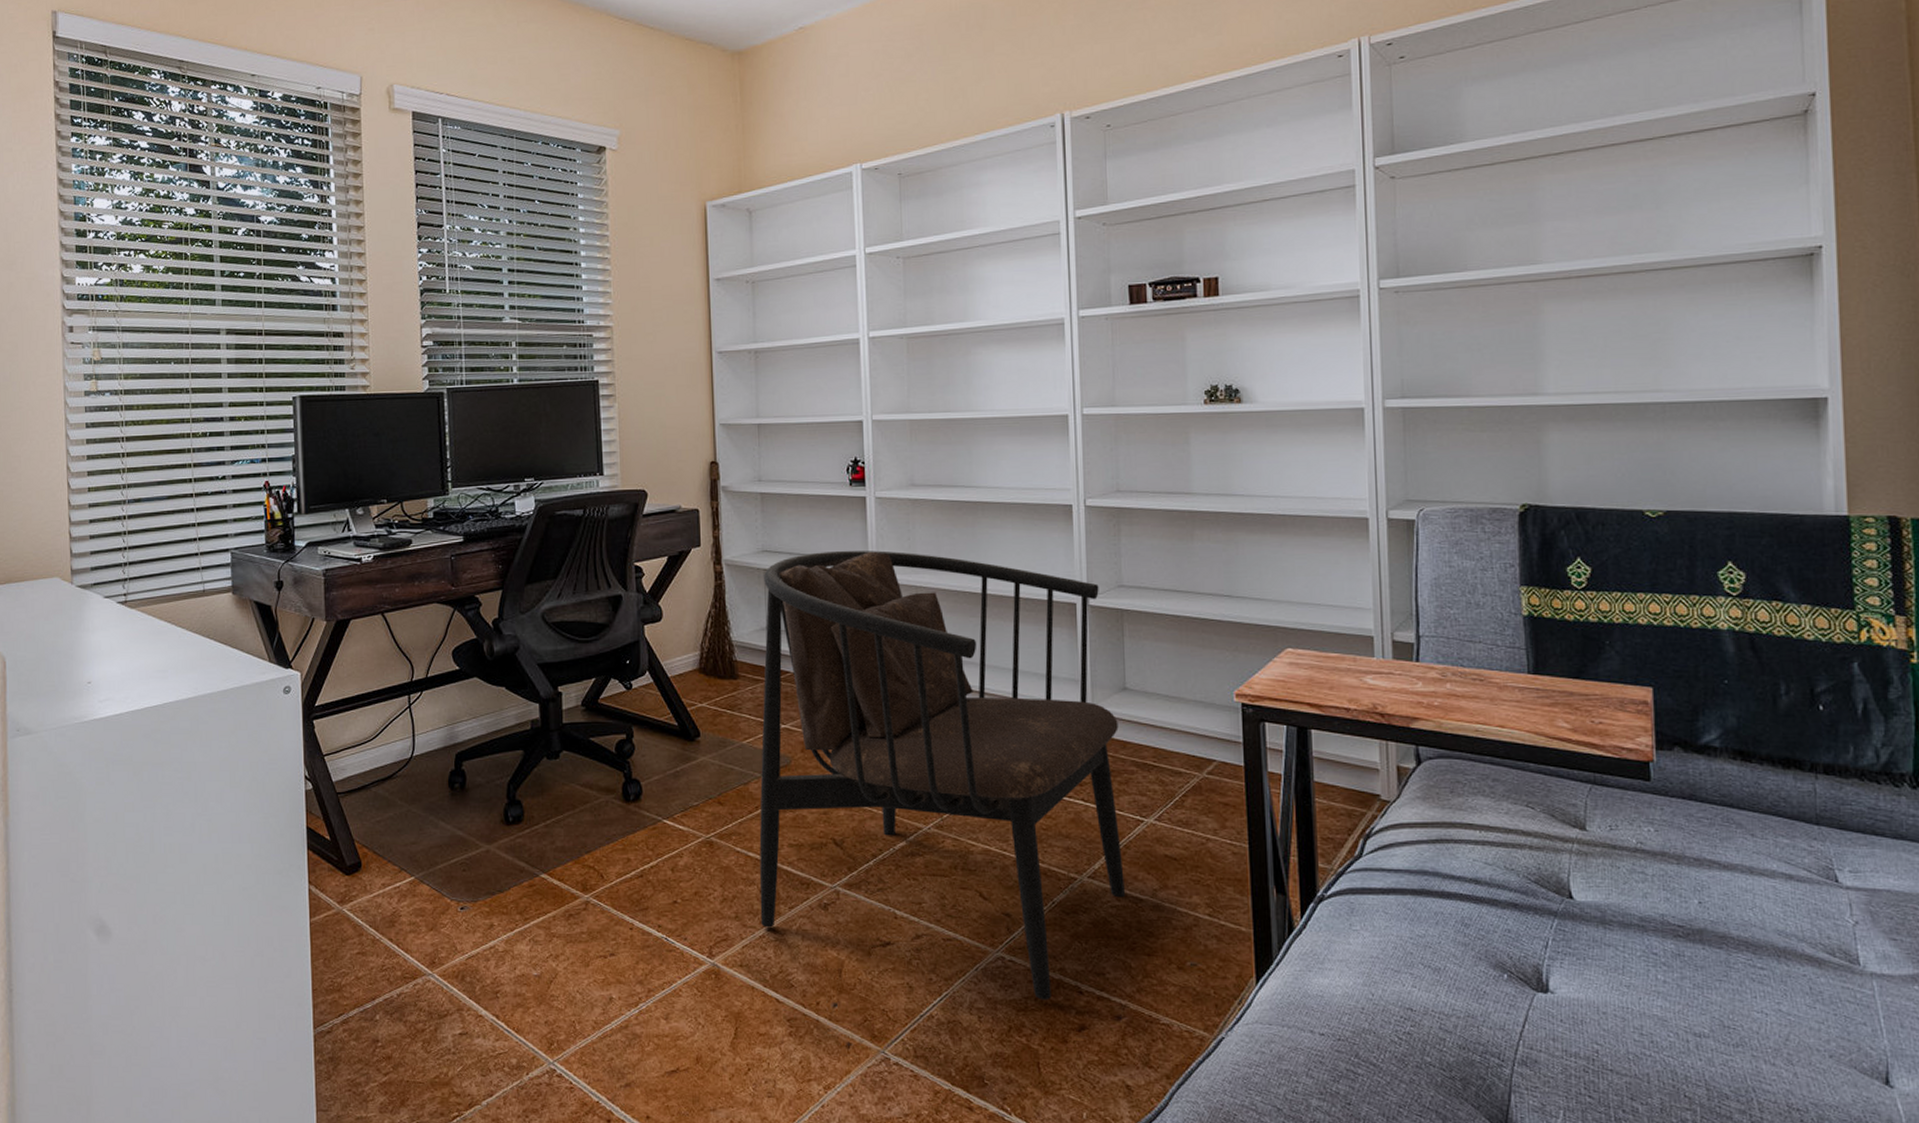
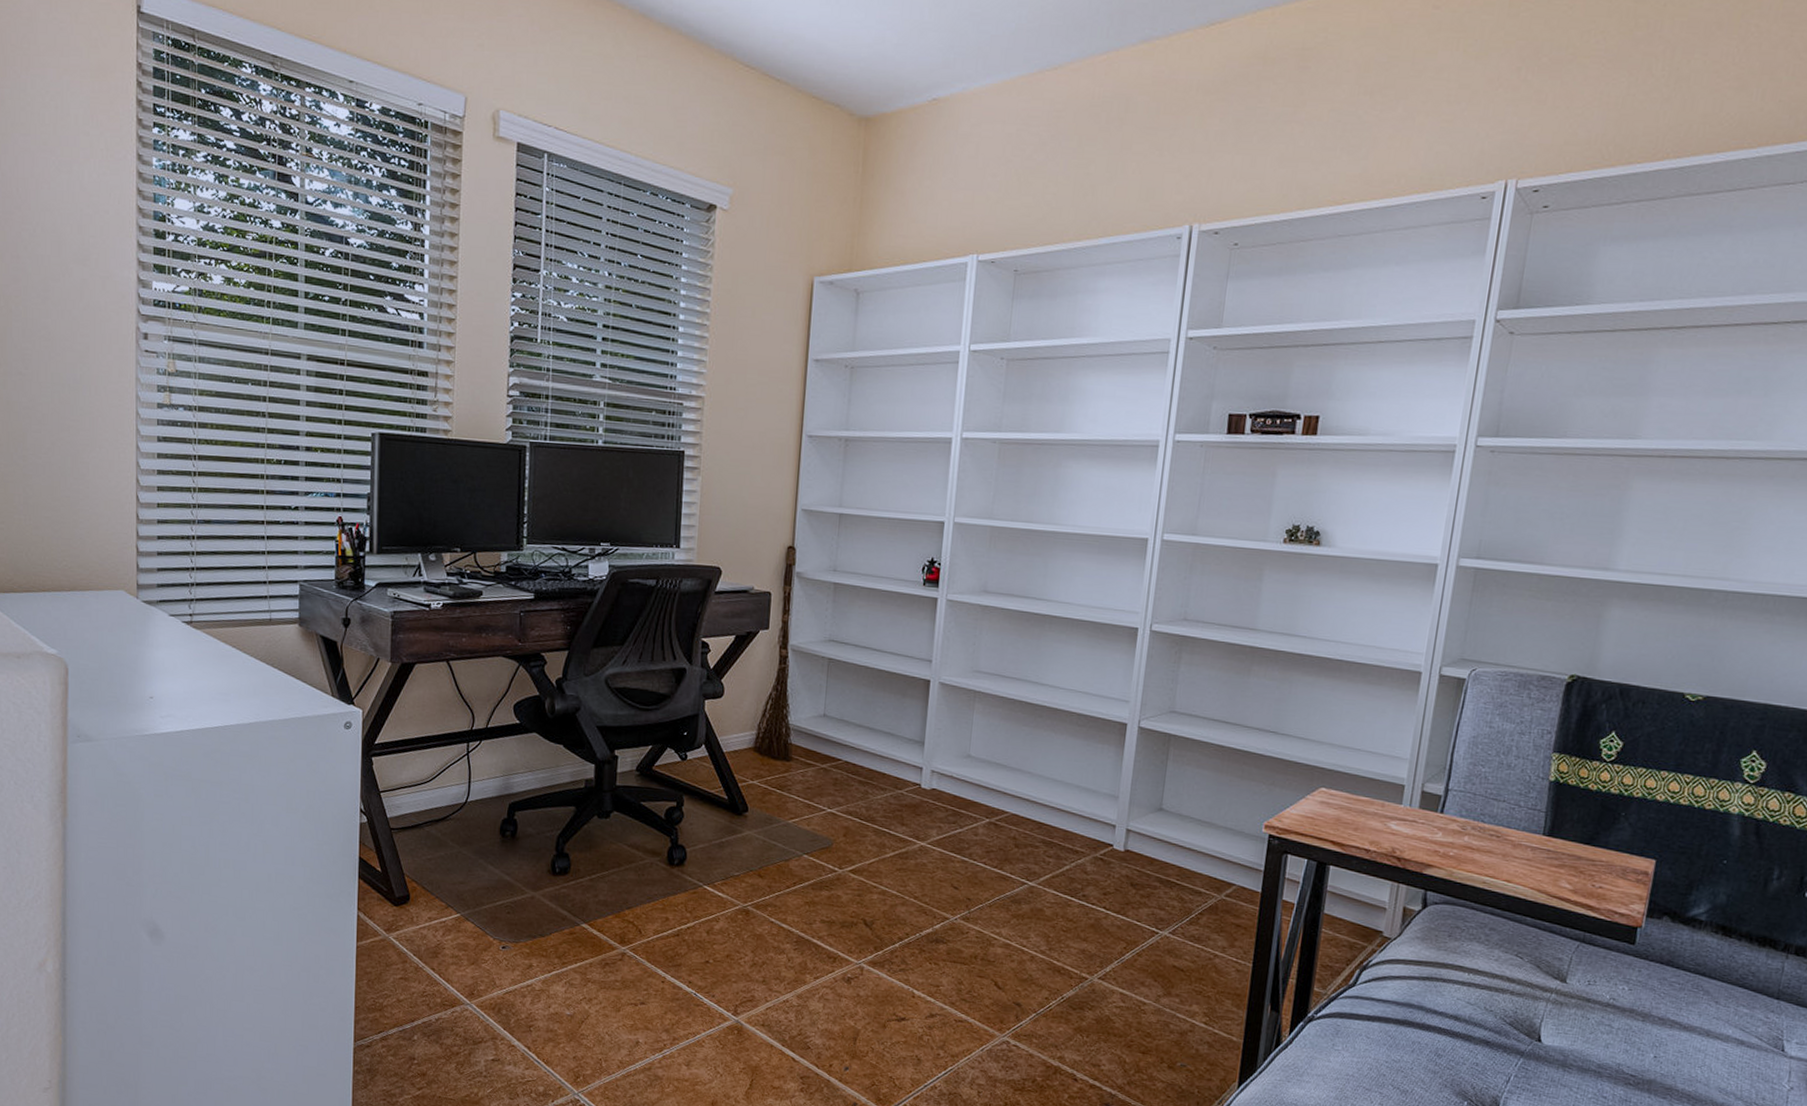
armchair: present [759,550,1126,1000] -> none [786,647,1152,1084]

